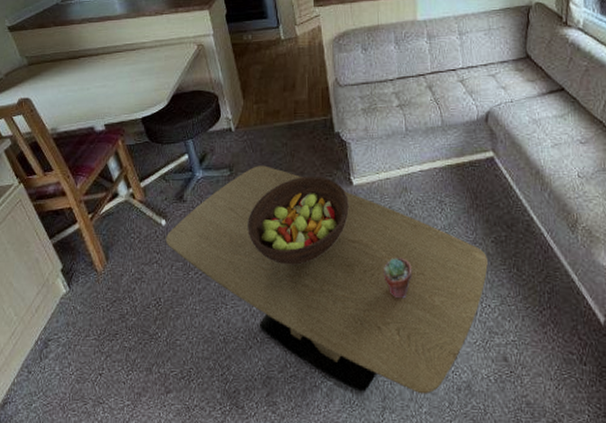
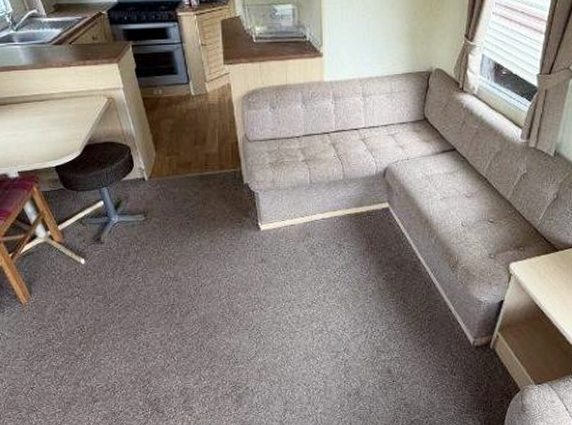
coffee table: present [165,165,488,394] -> none [85,212,379,399]
fruit bowl: present [248,176,349,265] -> none [163,222,257,298]
potted succulent: present [383,257,413,299] -> none [286,292,313,325]

